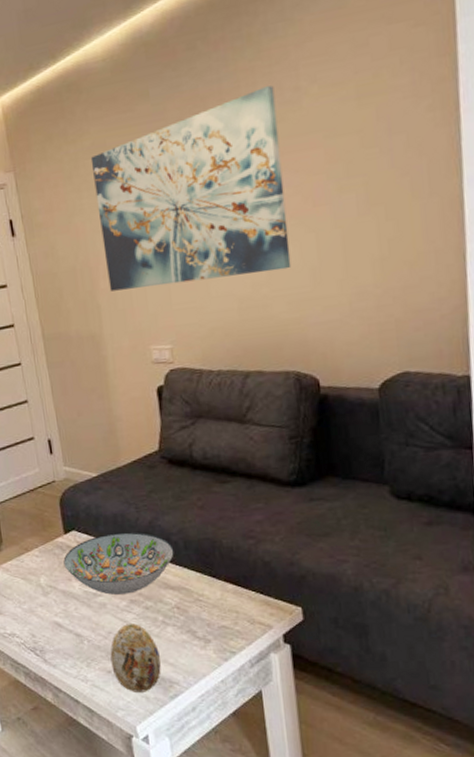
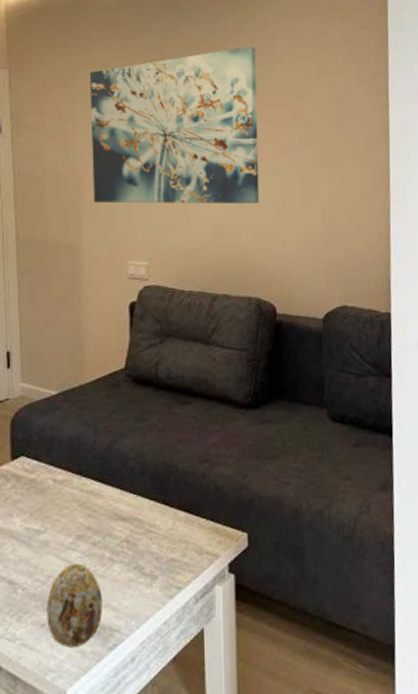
decorative bowl: present [63,532,174,595] -> none [6,457,129,531]

